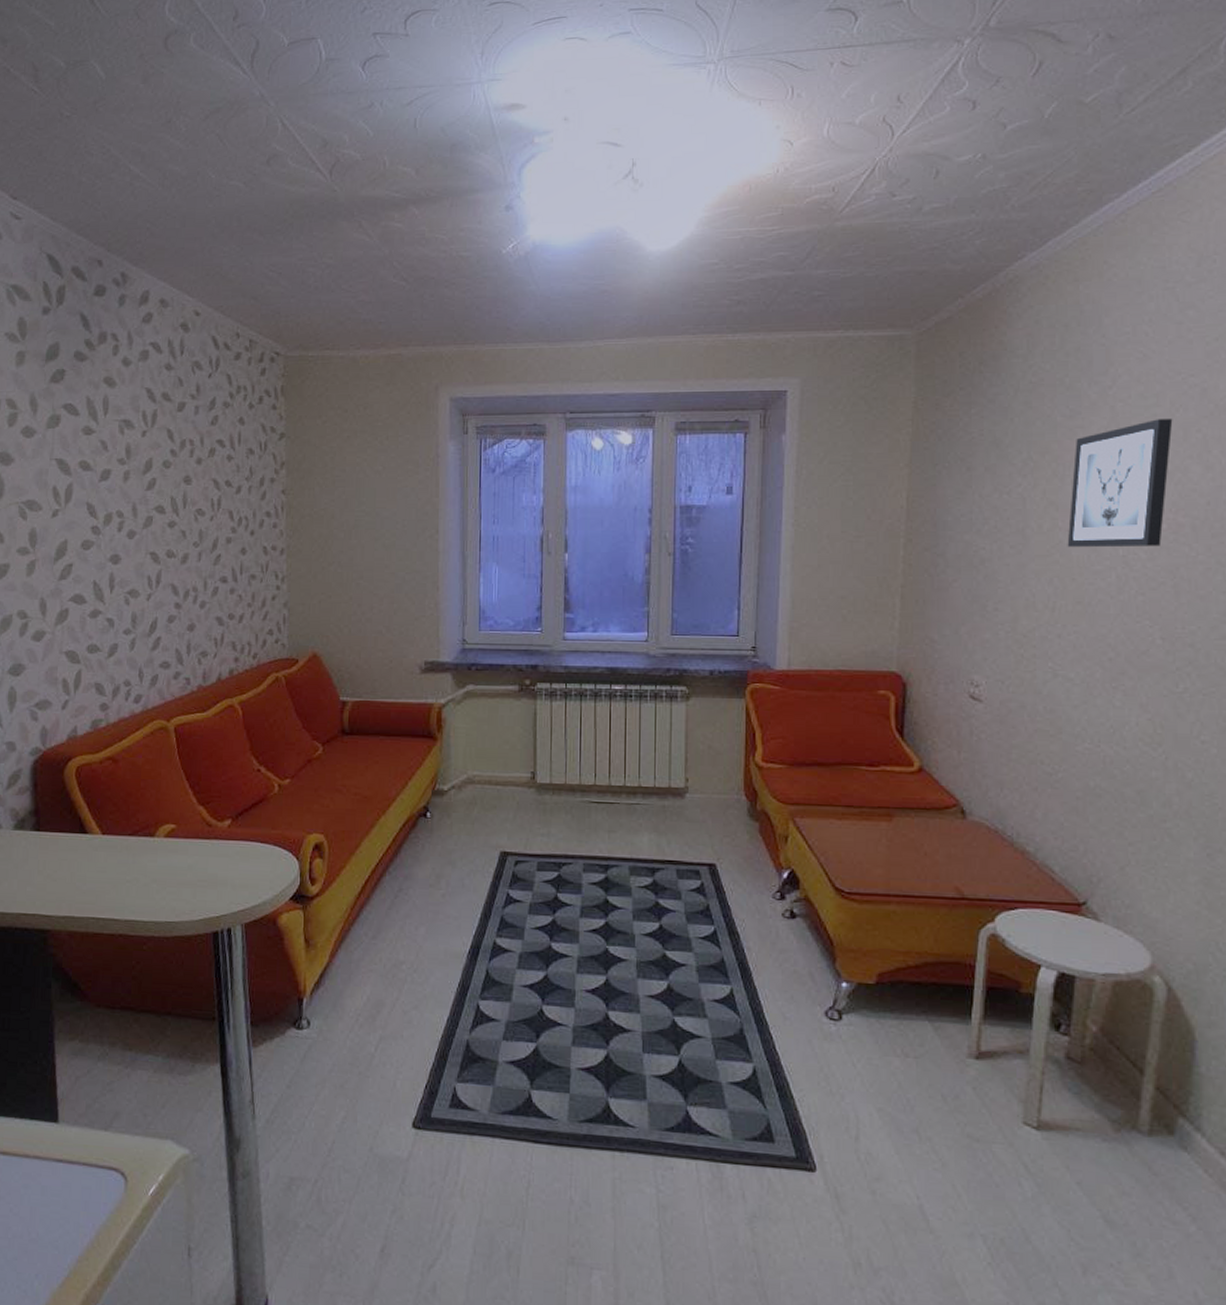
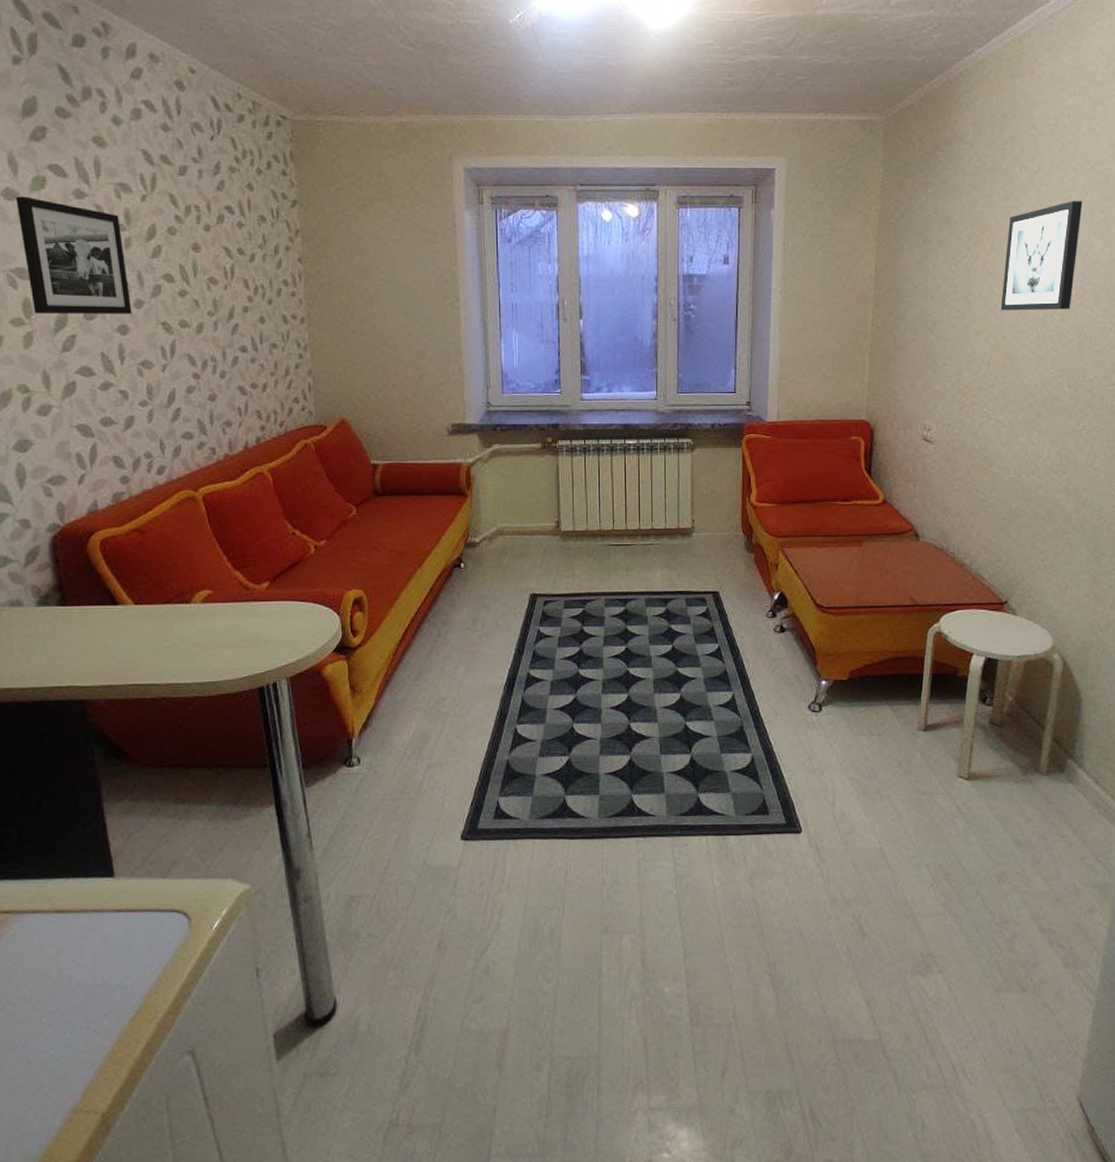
picture frame: none [33,434,125,544] -> present [16,196,132,314]

